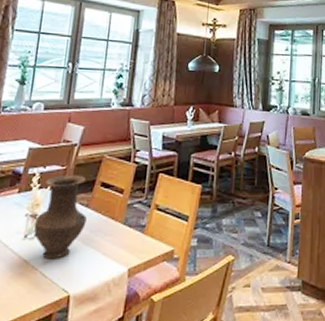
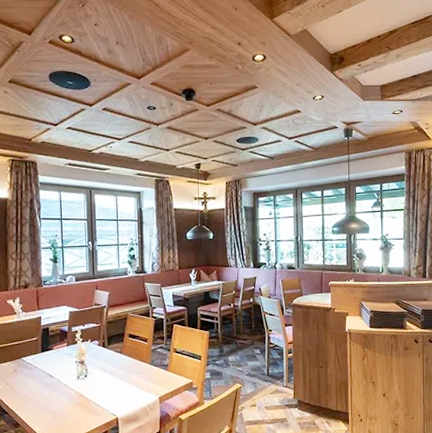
vase: present [33,174,87,259] -> none [83,329,122,393]

